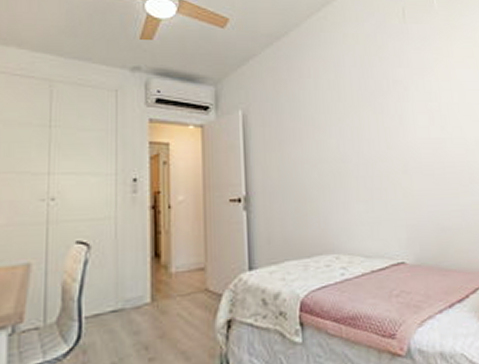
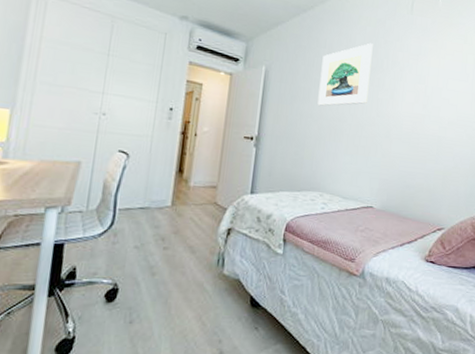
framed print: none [309,63,373,147] -> present [317,43,373,106]

